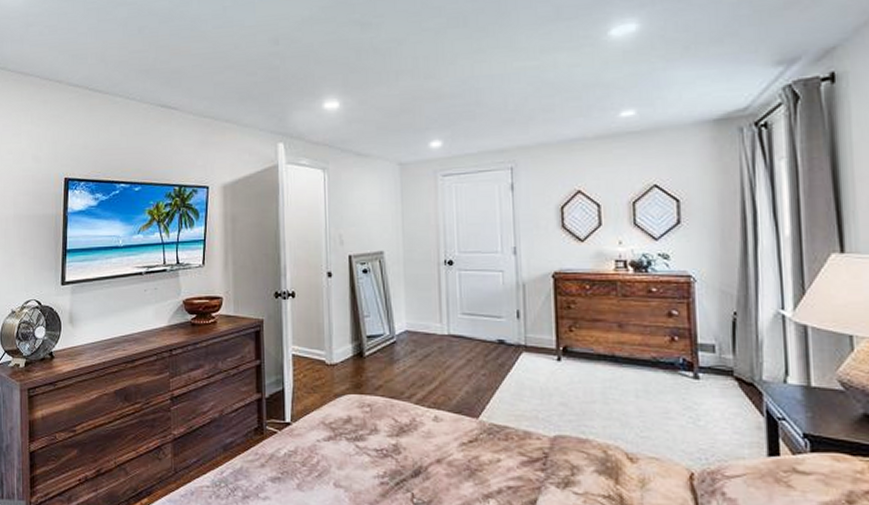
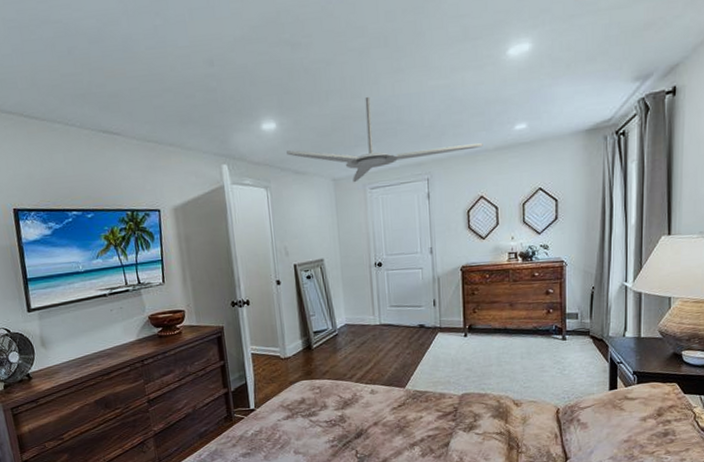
ceiling fan: none [349,77,580,169] -> present [287,96,483,183]

